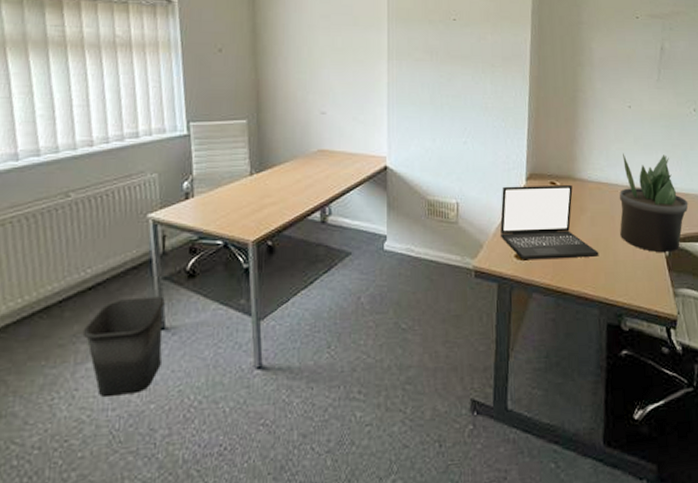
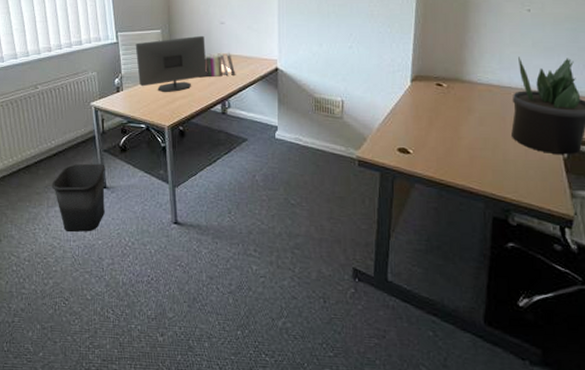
monitor: none [212,127,304,198] -> present [135,35,207,92]
books: none [301,148,337,177] -> present [204,52,235,77]
laptop: present [500,184,599,260] -> none [384,86,487,155]

